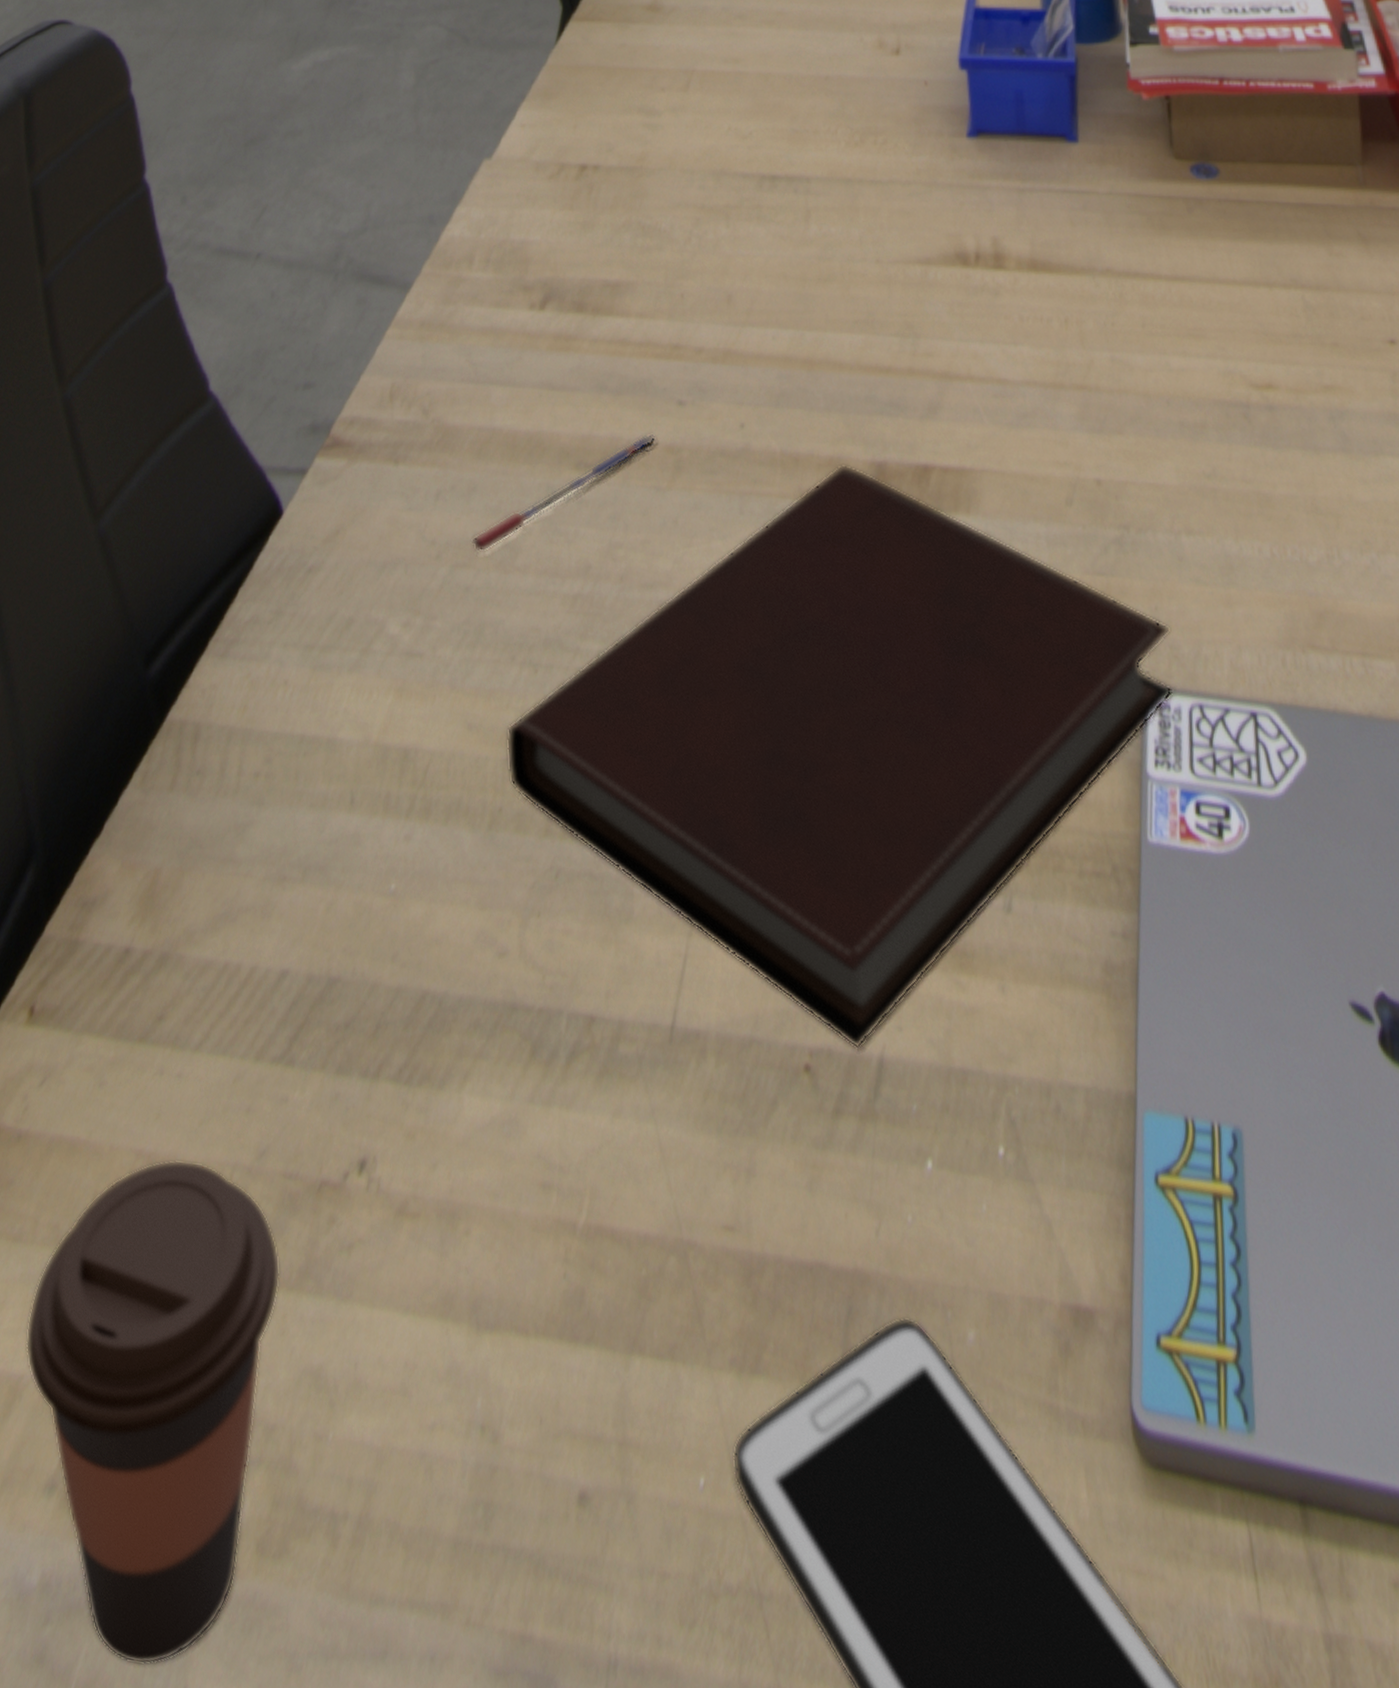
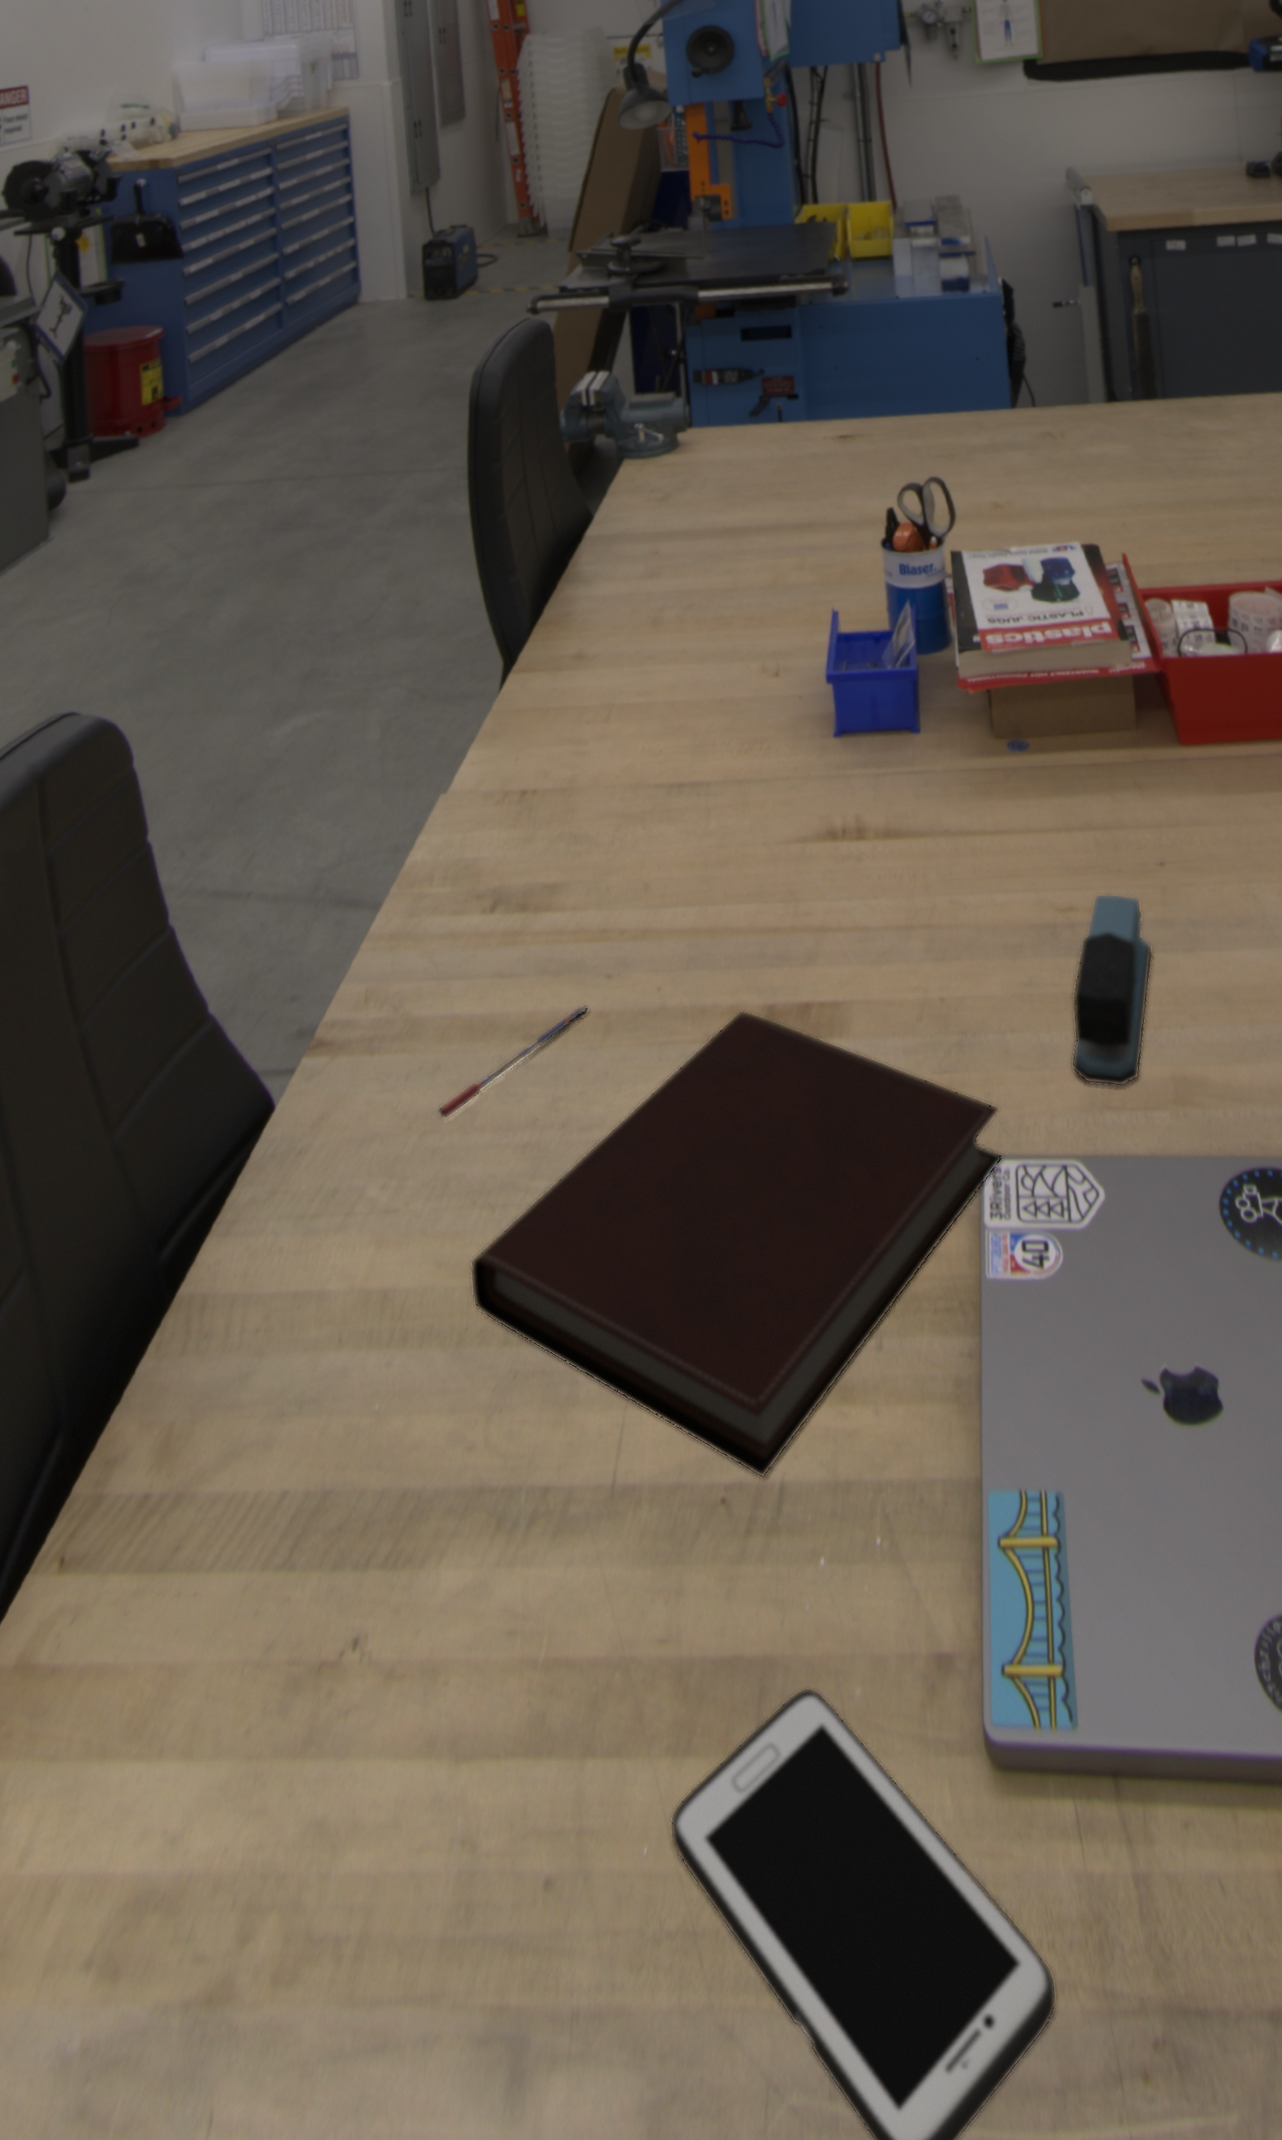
coffee cup: present [25,1159,281,1665] -> none [62,1665,287,2100]
stapler: none [1265,370,1379,623] -> present [1071,893,1153,1087]

